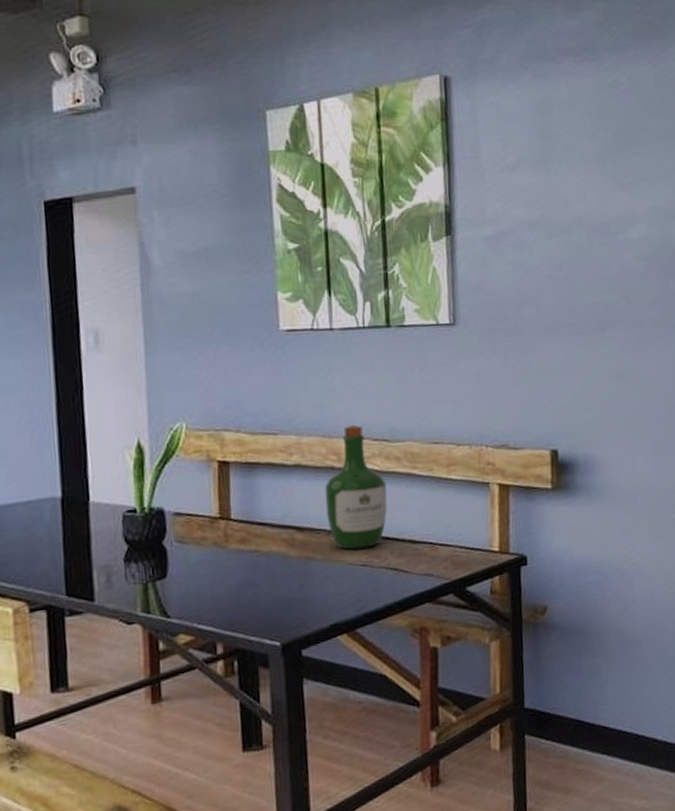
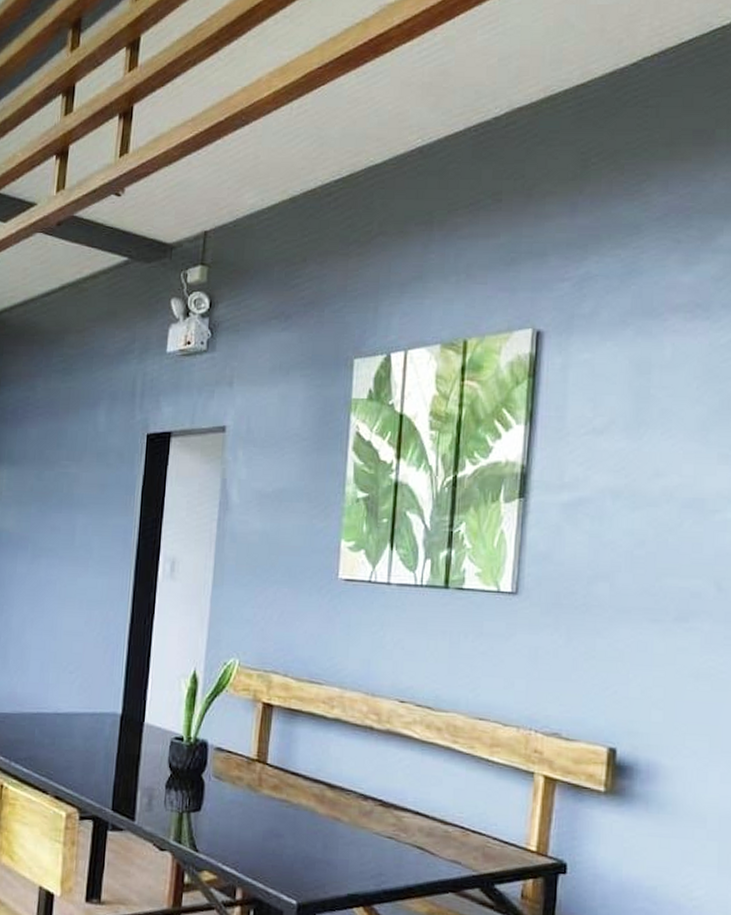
wine bottle: present [324,424,387,549] -> none [359,686,424,819]

